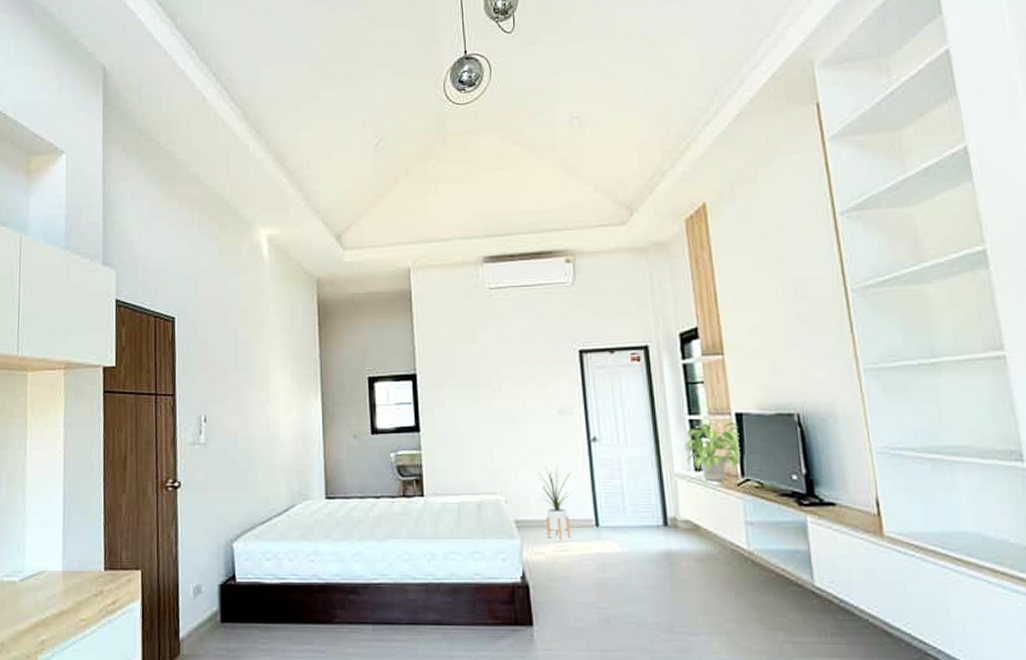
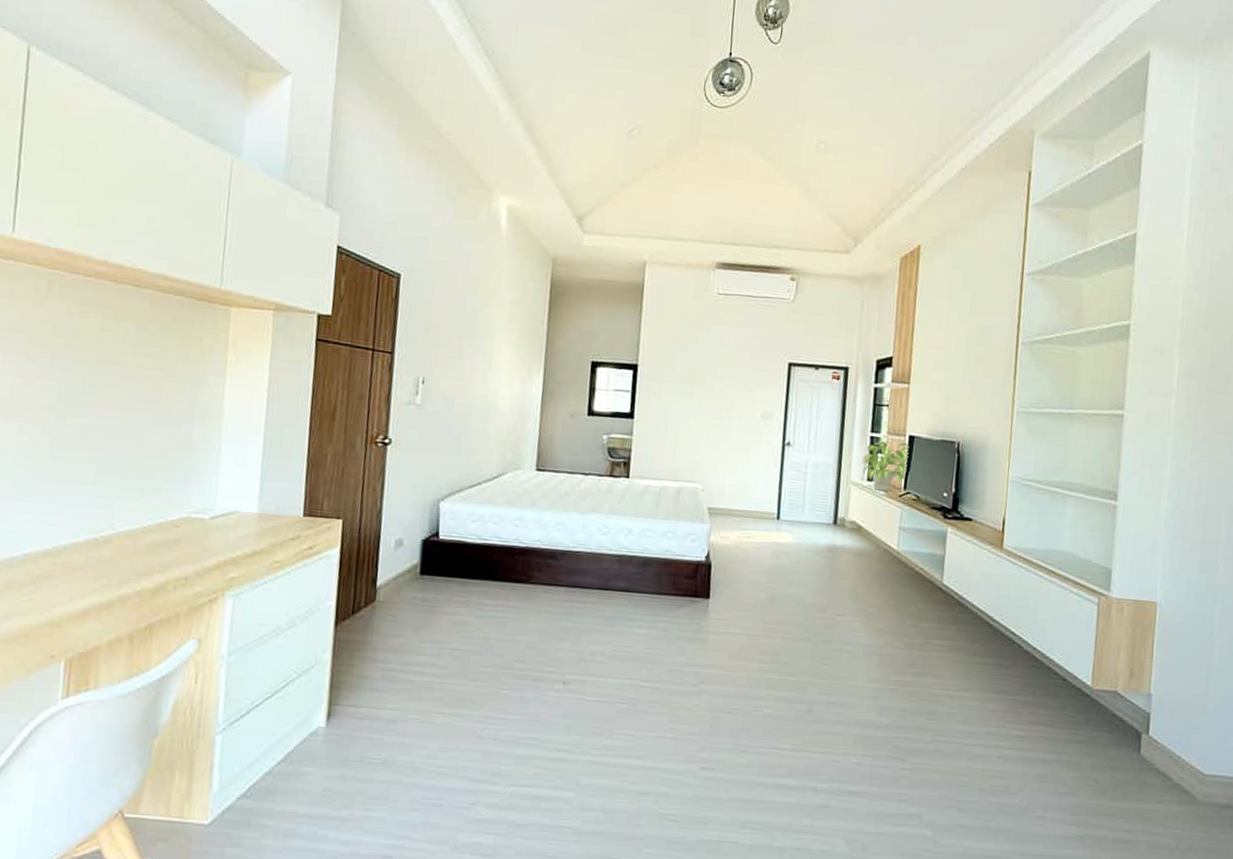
house plant: present [538,465,572,540] -> none [734,463,763,528]

